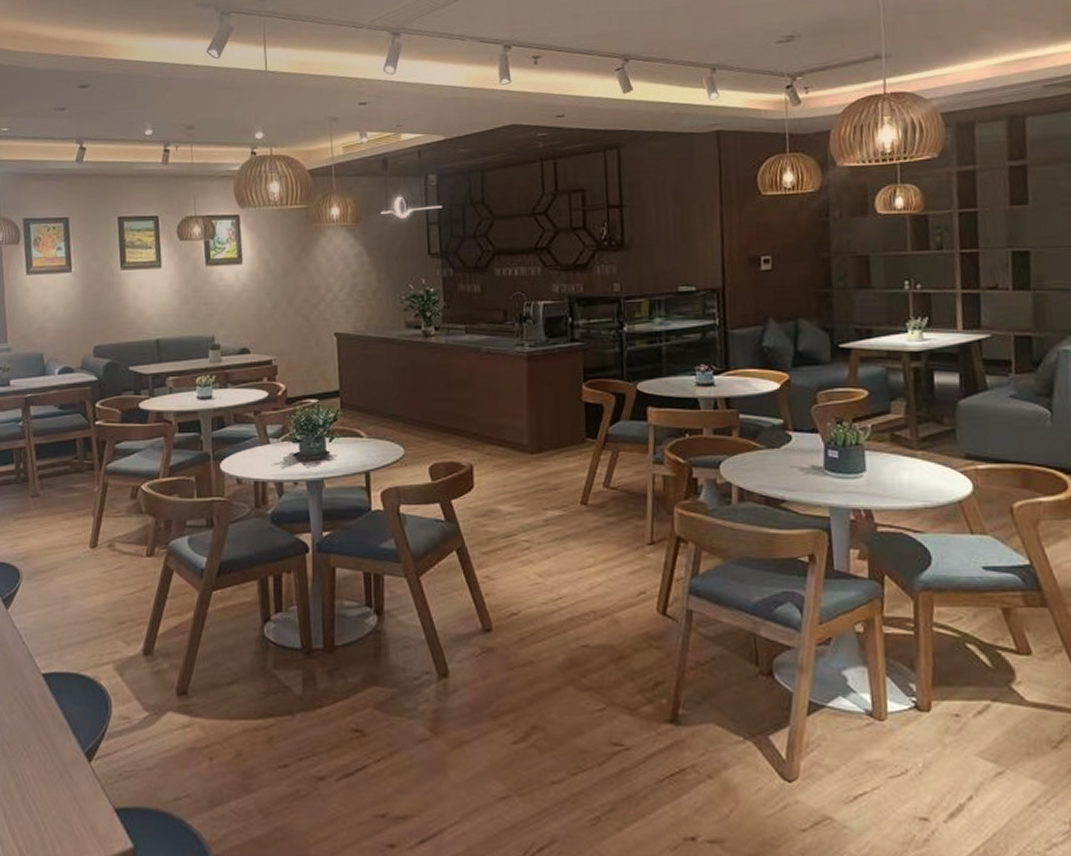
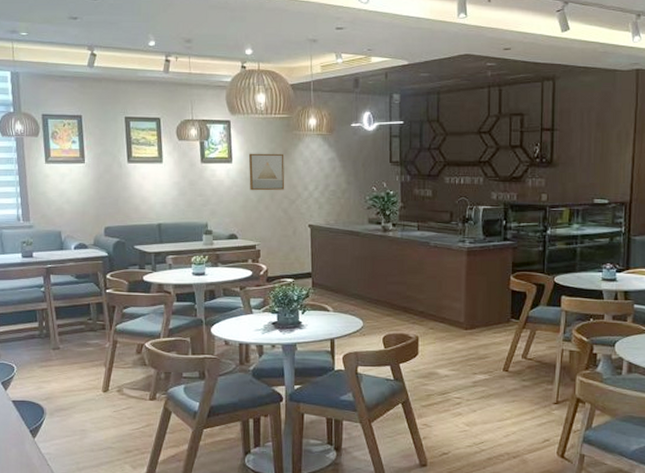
wall art: none [261,250,305,296] -> present [248,153,285,191]

